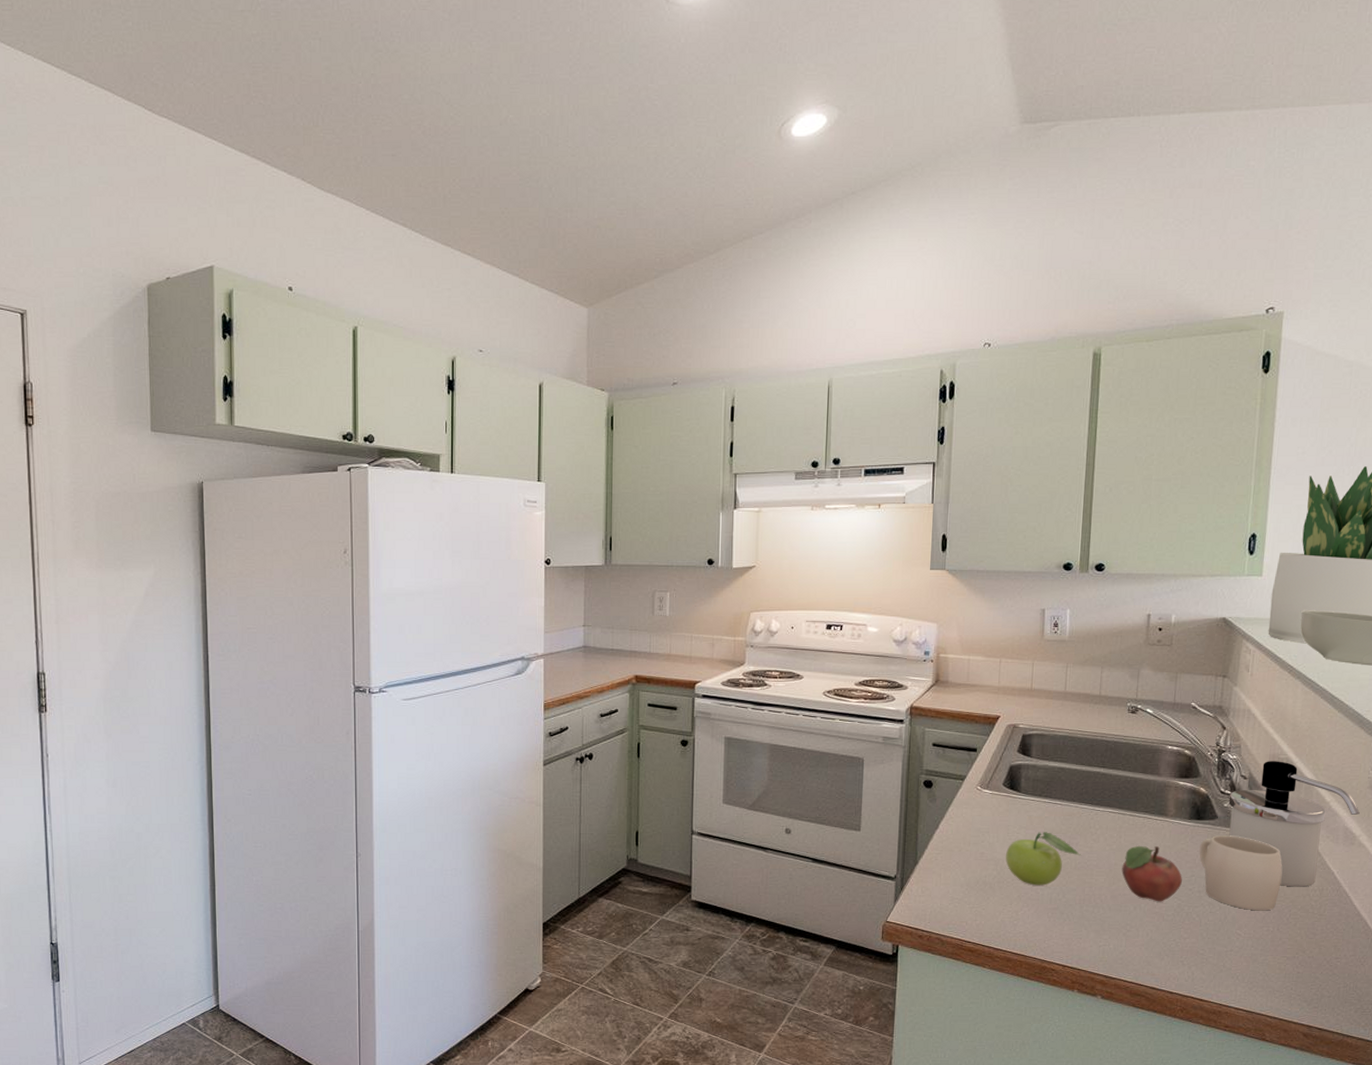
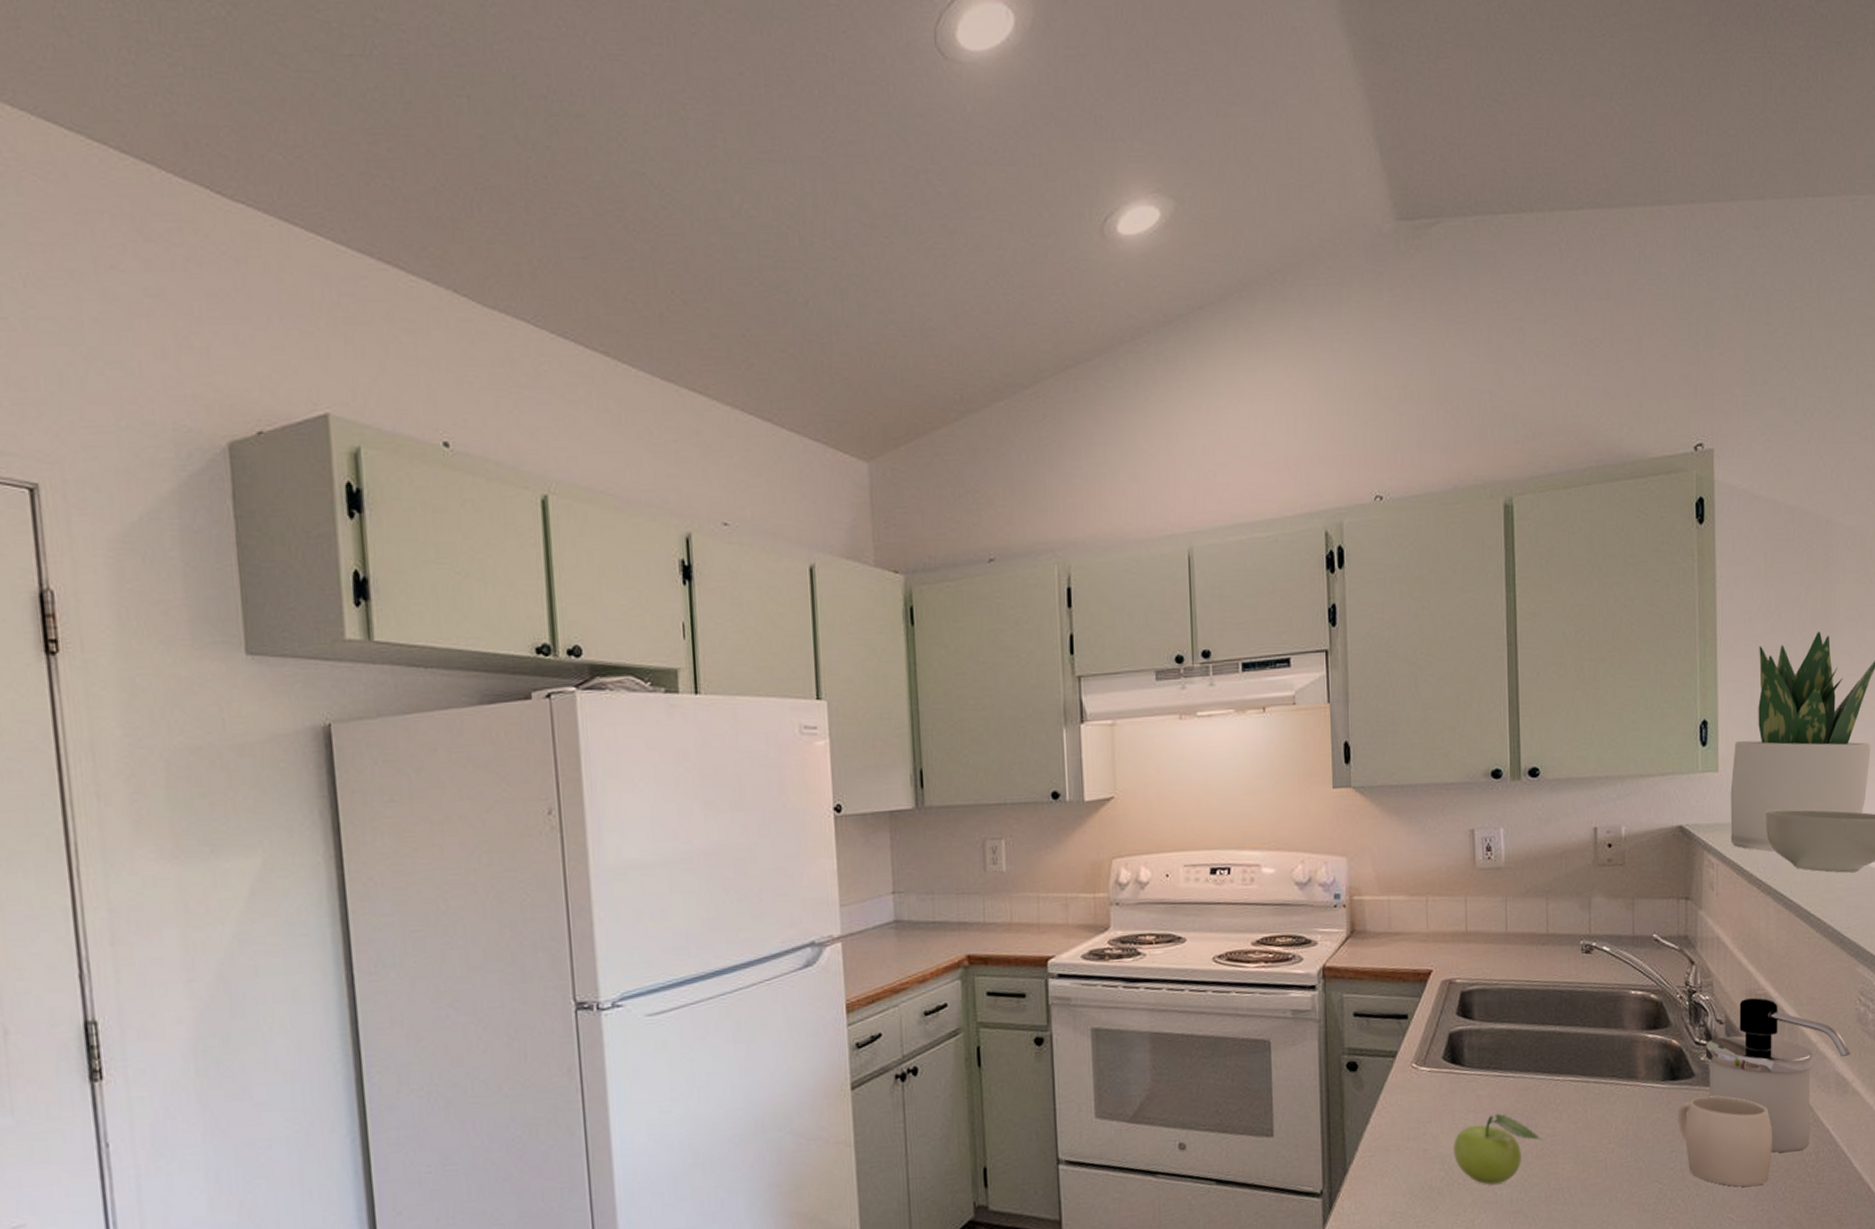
fruit: present [1121,845,1182,902] -> none [1591,1118,1661,1189]

